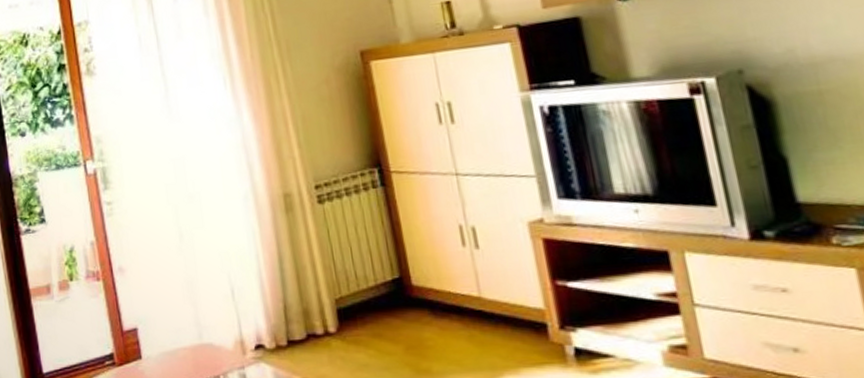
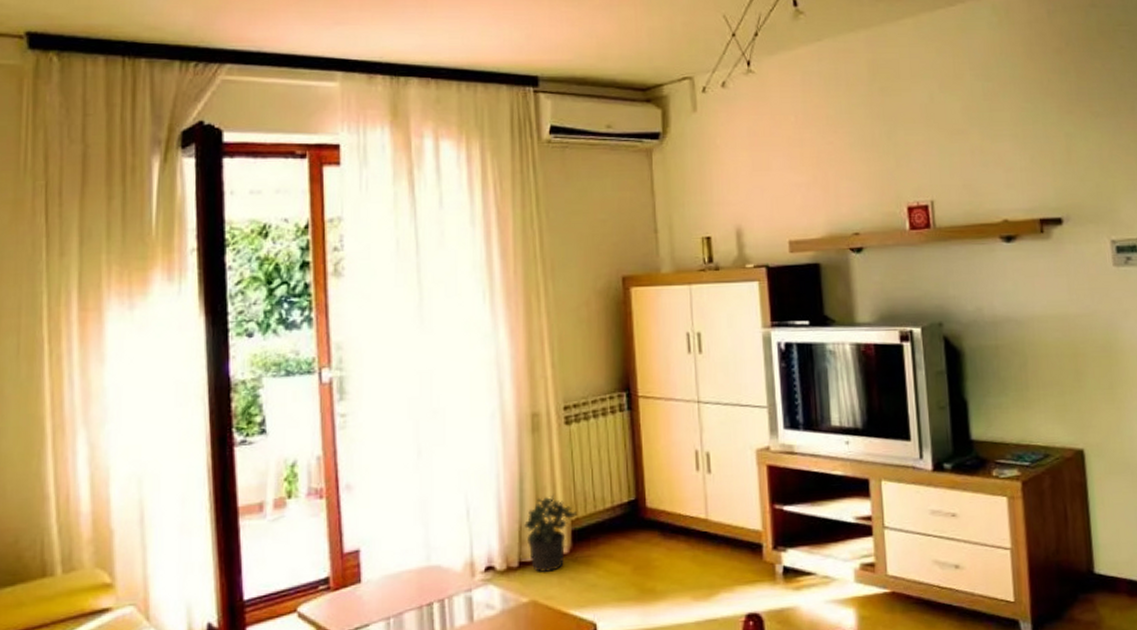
potted plant: none [288,273,340,352] -> present [524,494,577,573]

